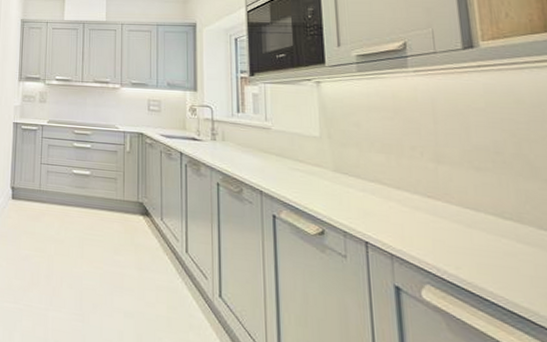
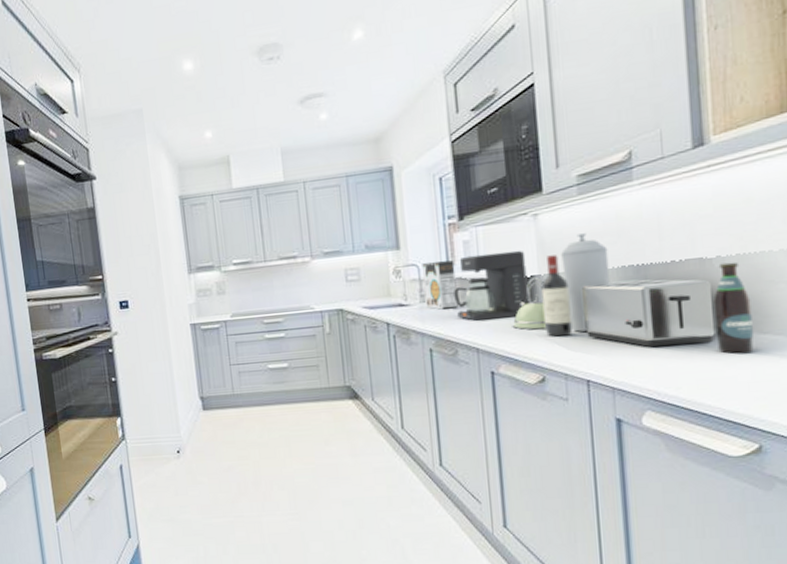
cereal box: none [215,105,245,152] -> present [422,260,458,311]
coffee maker: none [242,107,311,169] -> present [454,250,529,321]
kettle: none [294,135,328,185] -> present [512,276,548,330]
wine bottle: none [322,119,351,195] -> present [541,255,572,337]
canister: none [341,105,388,194] -> present [561,233,610,332]
toaster: none [361,151,494,228] -> present [582,279,715,347]
bottle: none [489,154,537,246] -> present [713,262,755,354]

